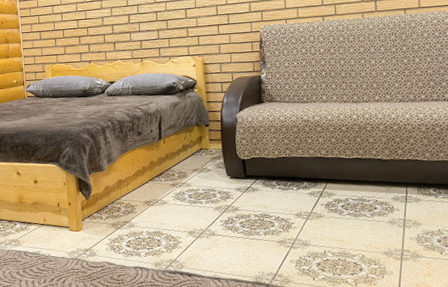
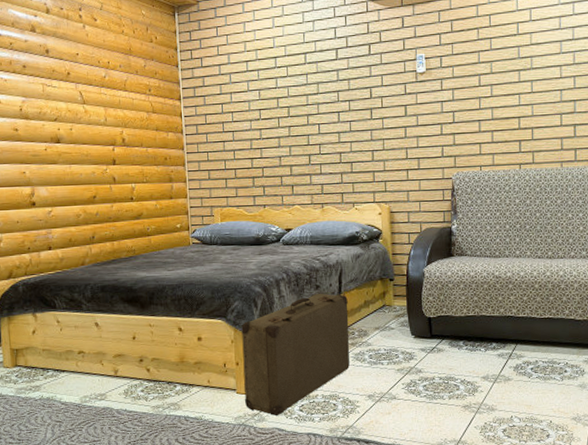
suitcase: none [72,138,171,251] -> present [241,293,350,415]

